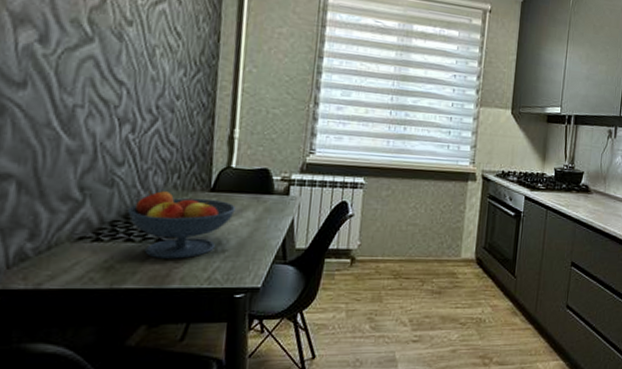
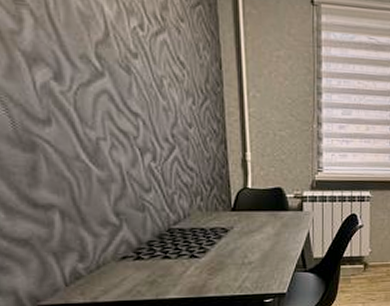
fruit bowl: present [128,190,235,259] -> none [161,213,256,272]

